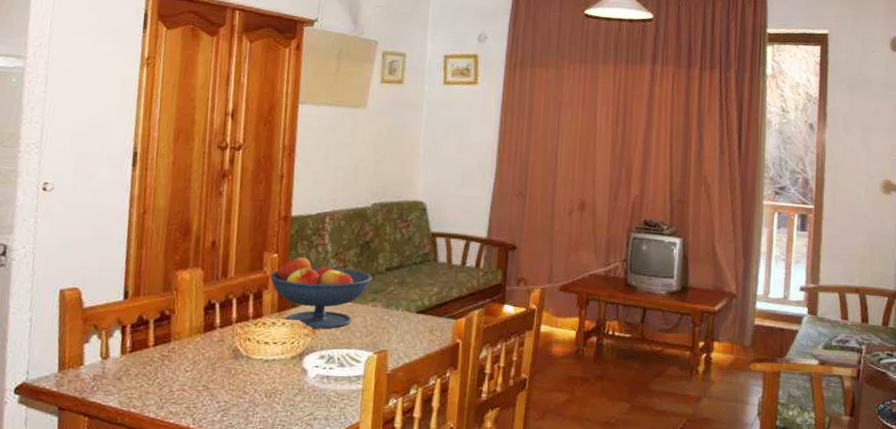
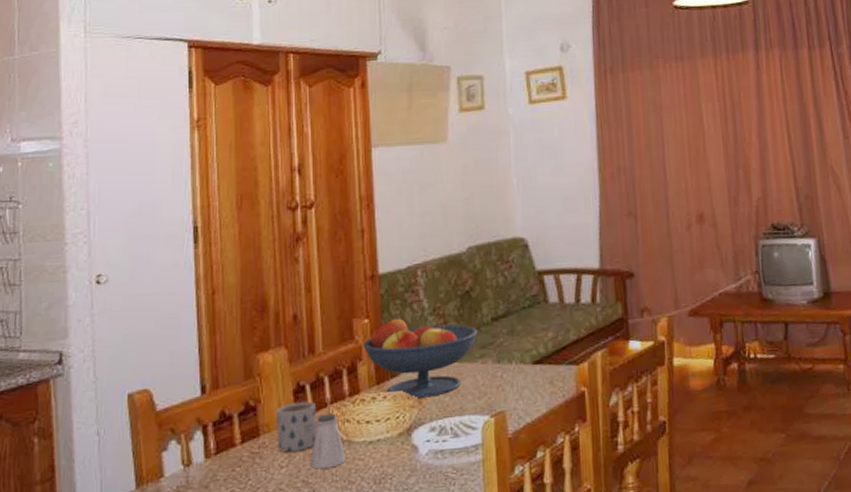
mug: none [185,317,223,360] -> present [276,401,317,453]
saltshaker: none [211,331,244,378] -> present [310,413,346,469]

